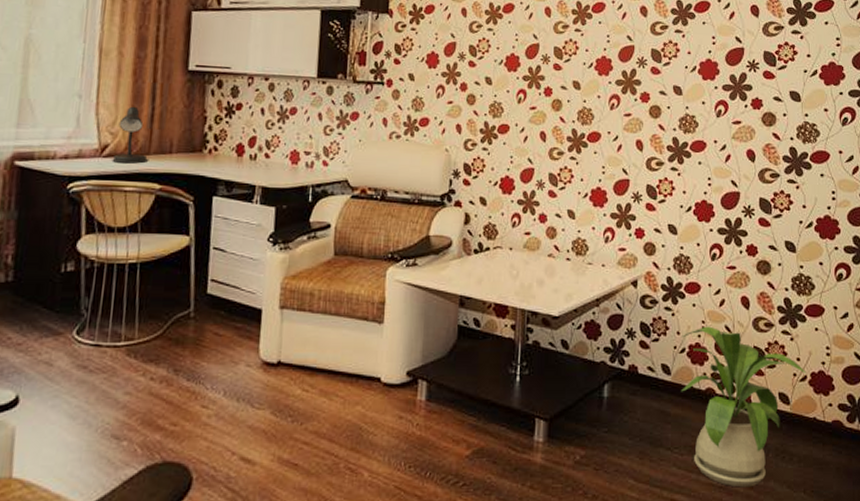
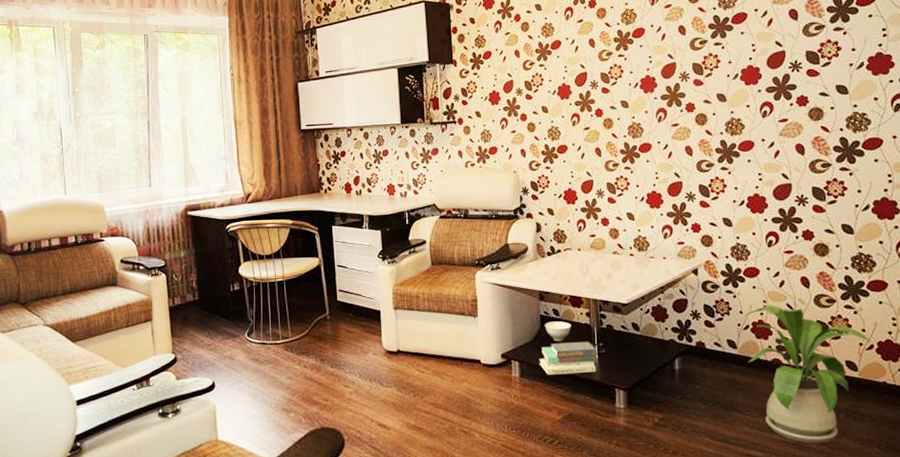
desk lamp: present [112,106,148,164] -> none [255,162,280,207]
books: none [450,359,519,399] -> present [539,341,598,375]
bowl: none [461,334,493,359] -> present [544,321,572,342]

